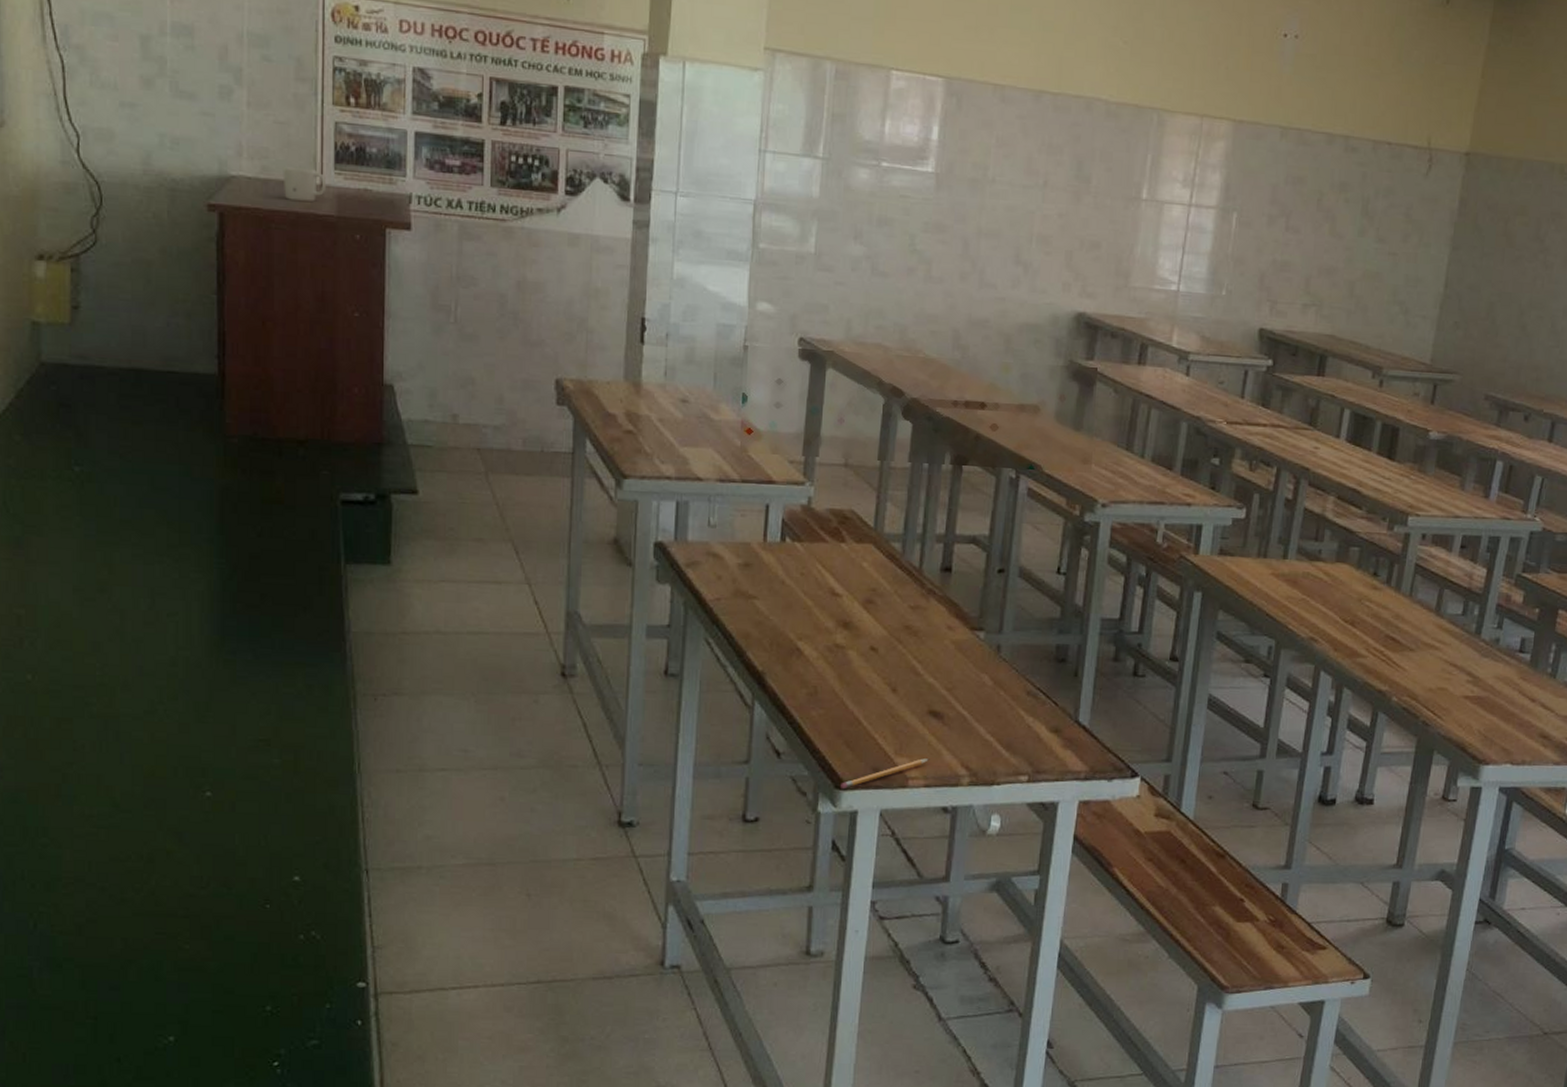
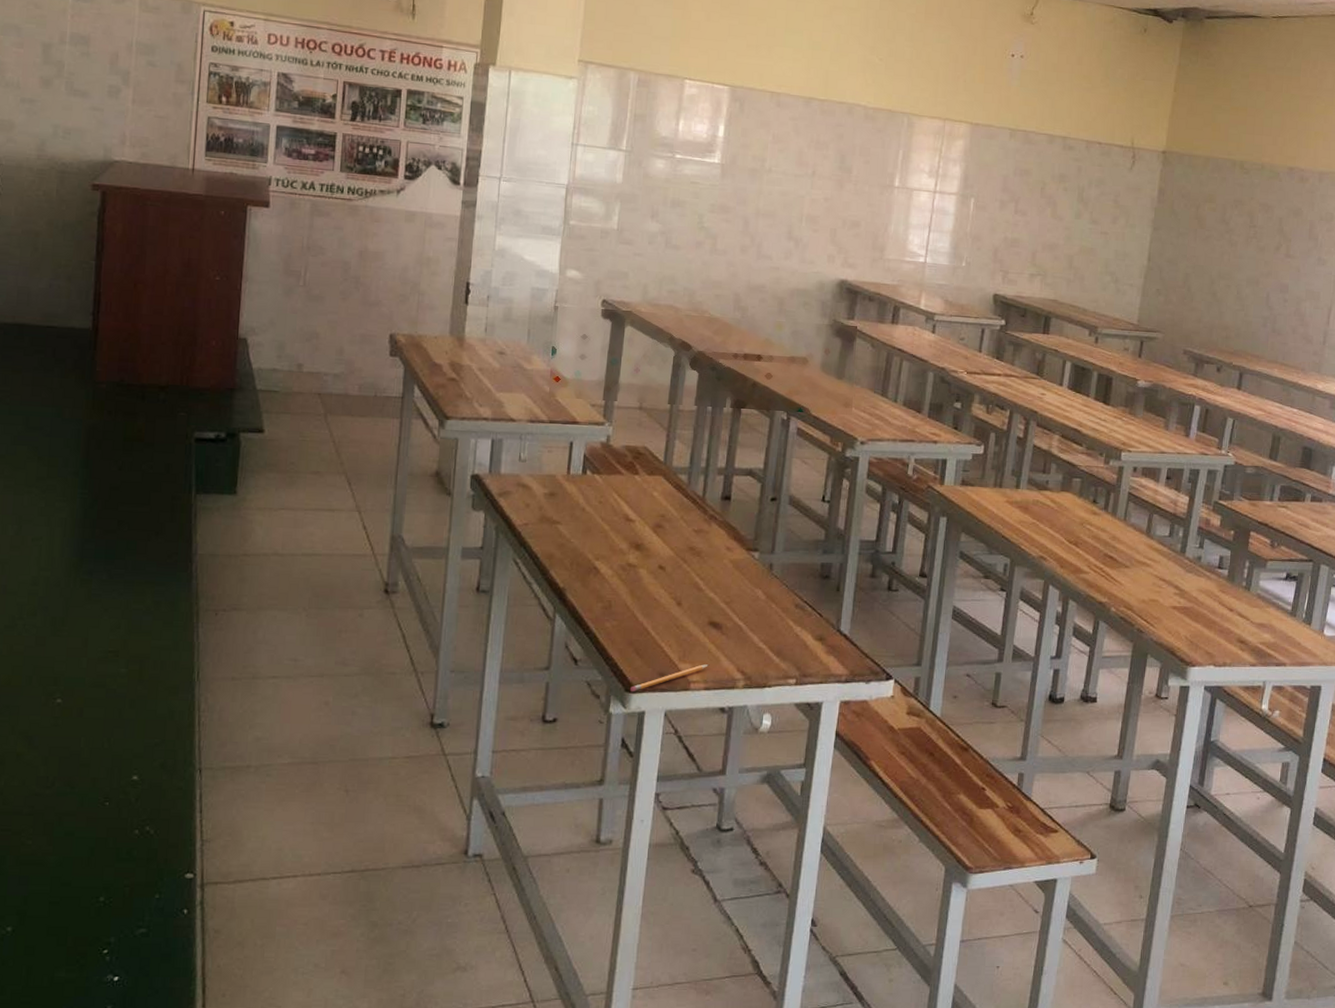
mug: present [282,166,327,202] -> none [159,153,198,183]

